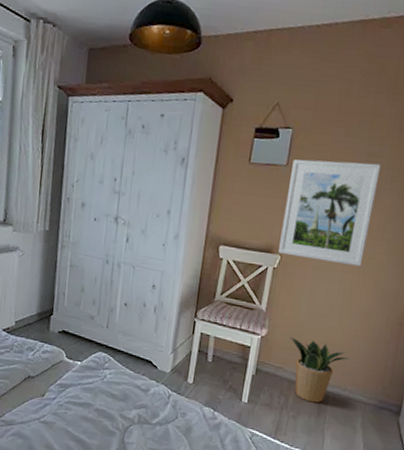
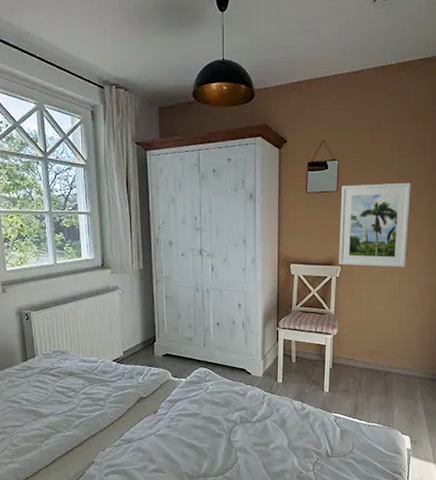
potted plant: present [289,337,350,403] -> none [356,333,406,384]

